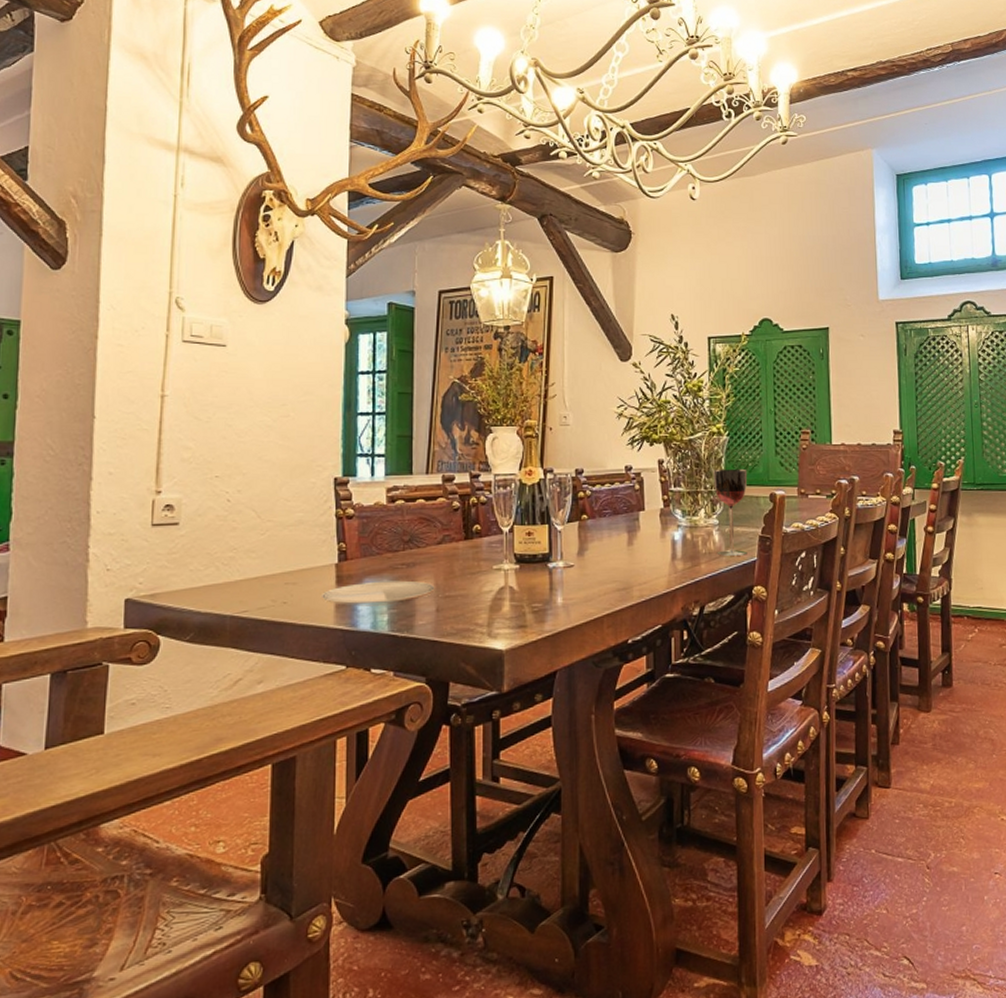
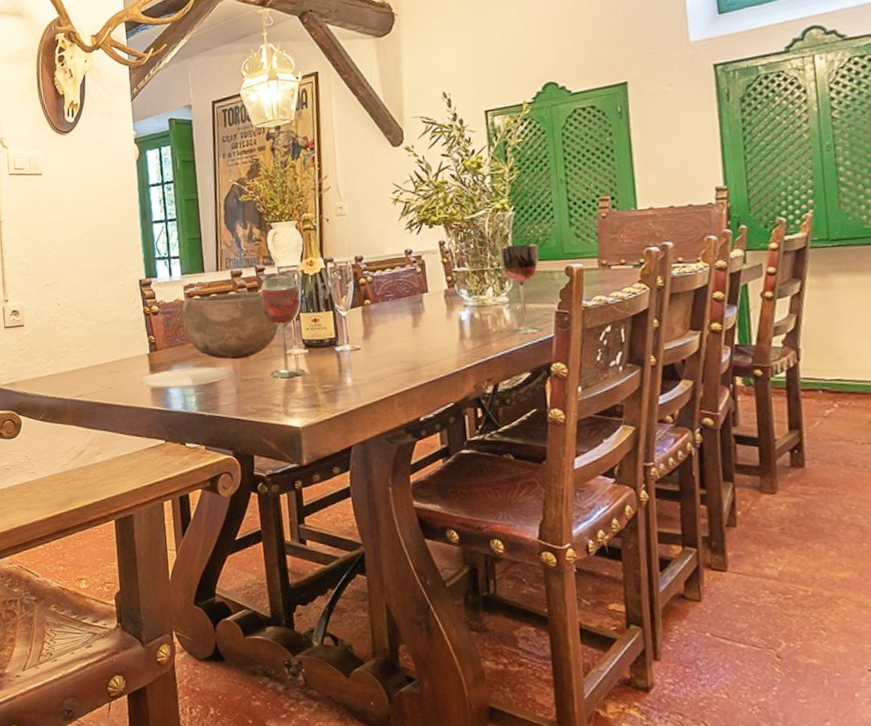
bowl: none [380,498,490,573] -> present [180,291,279,360]
wineglass: none [473,481,515,595] -> present [260,272,304,378]

